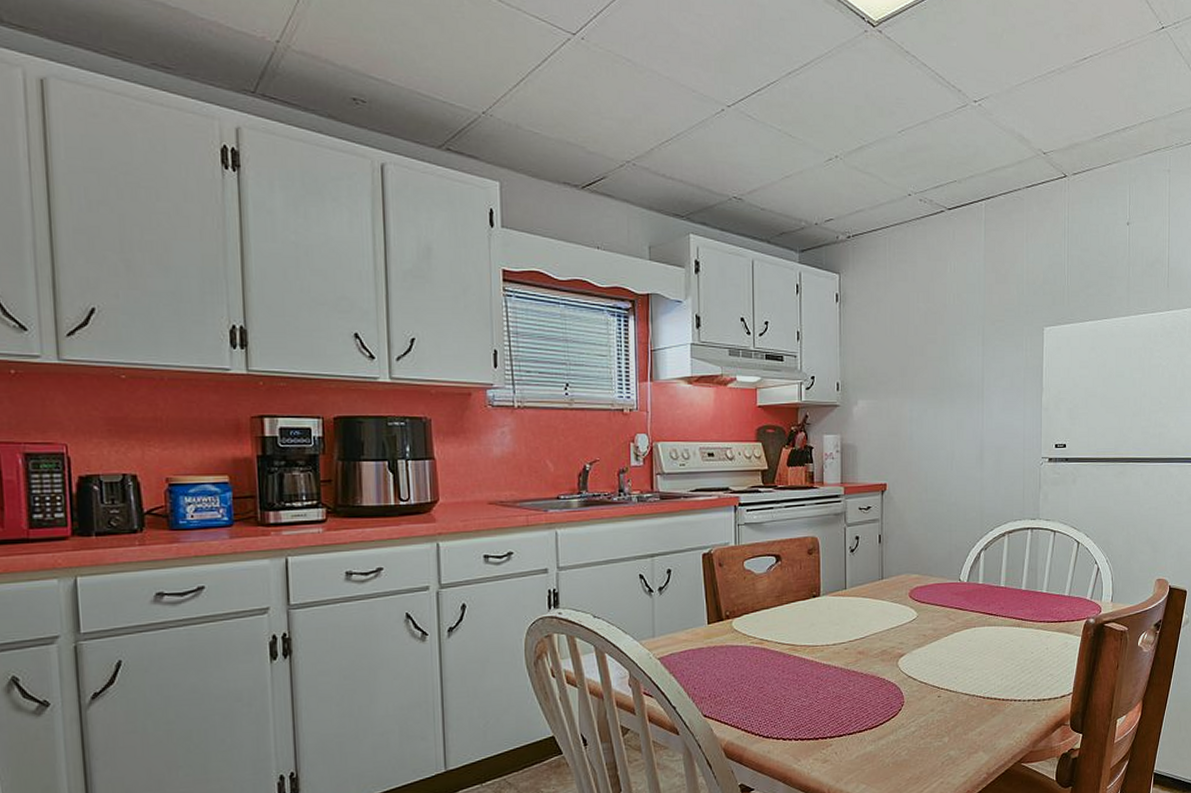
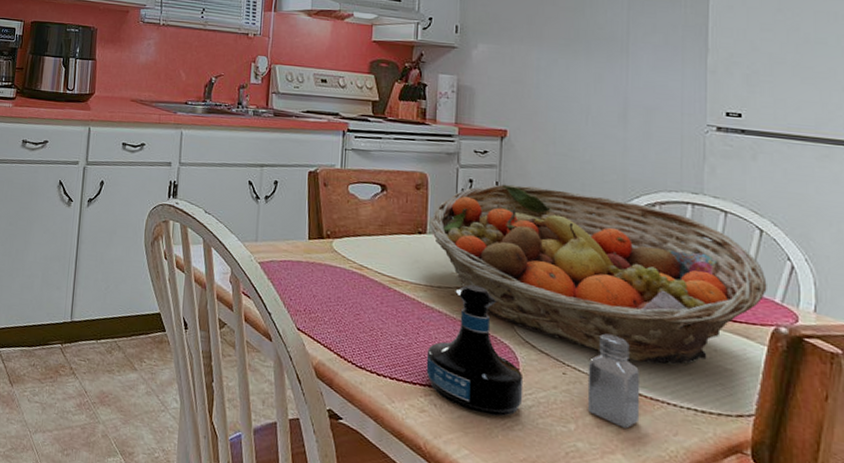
fruit basket: none [822,534,1082,672] -> present [429,184,767,365]
tequila bottle: none [826,635,908,750] -> present [426,284,524,417]
saltshaker: none [957,653,995,729] -> present [587,333,641,429]

